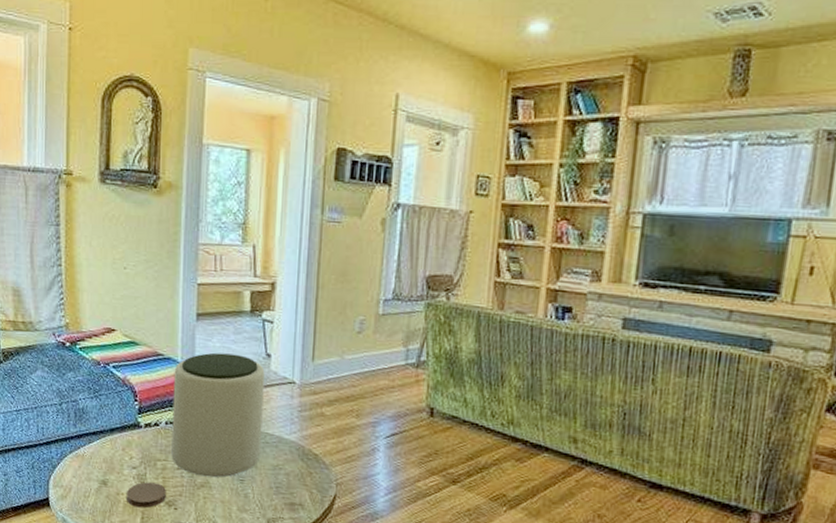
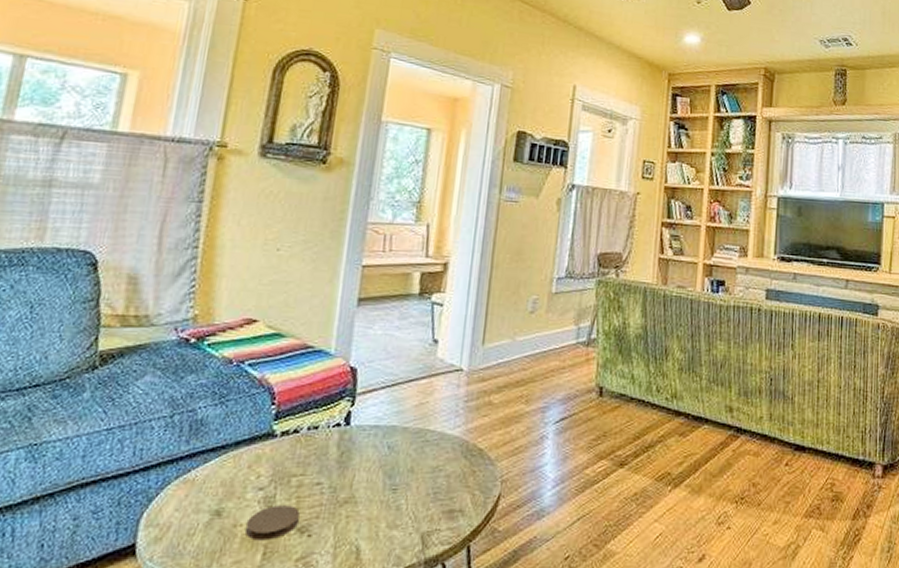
plant pot: present [171,352,265,477] -> none [311,341,430,490]

